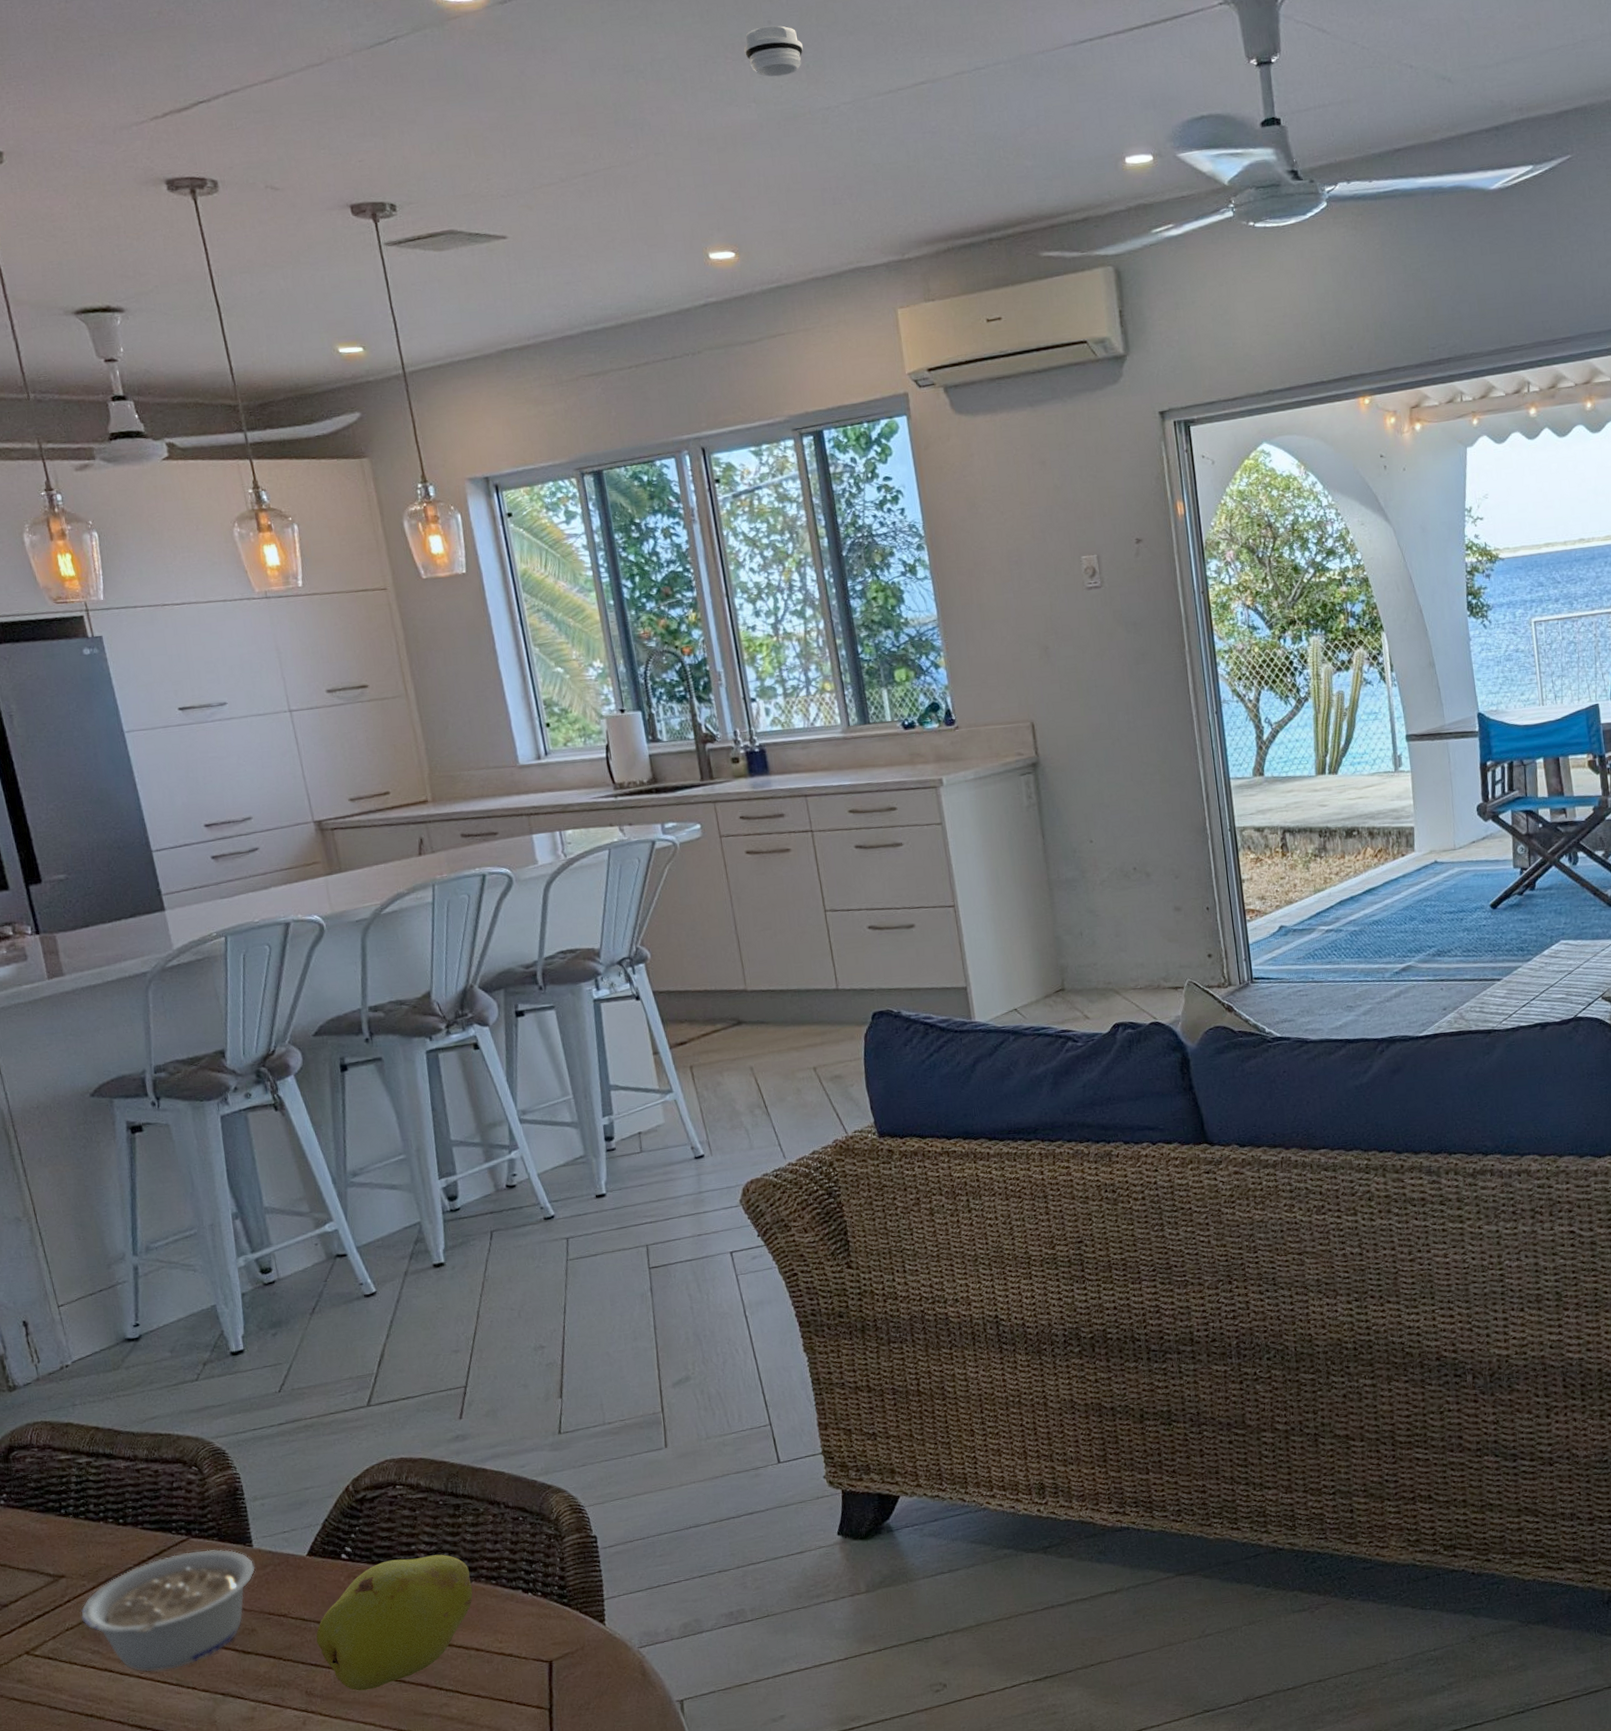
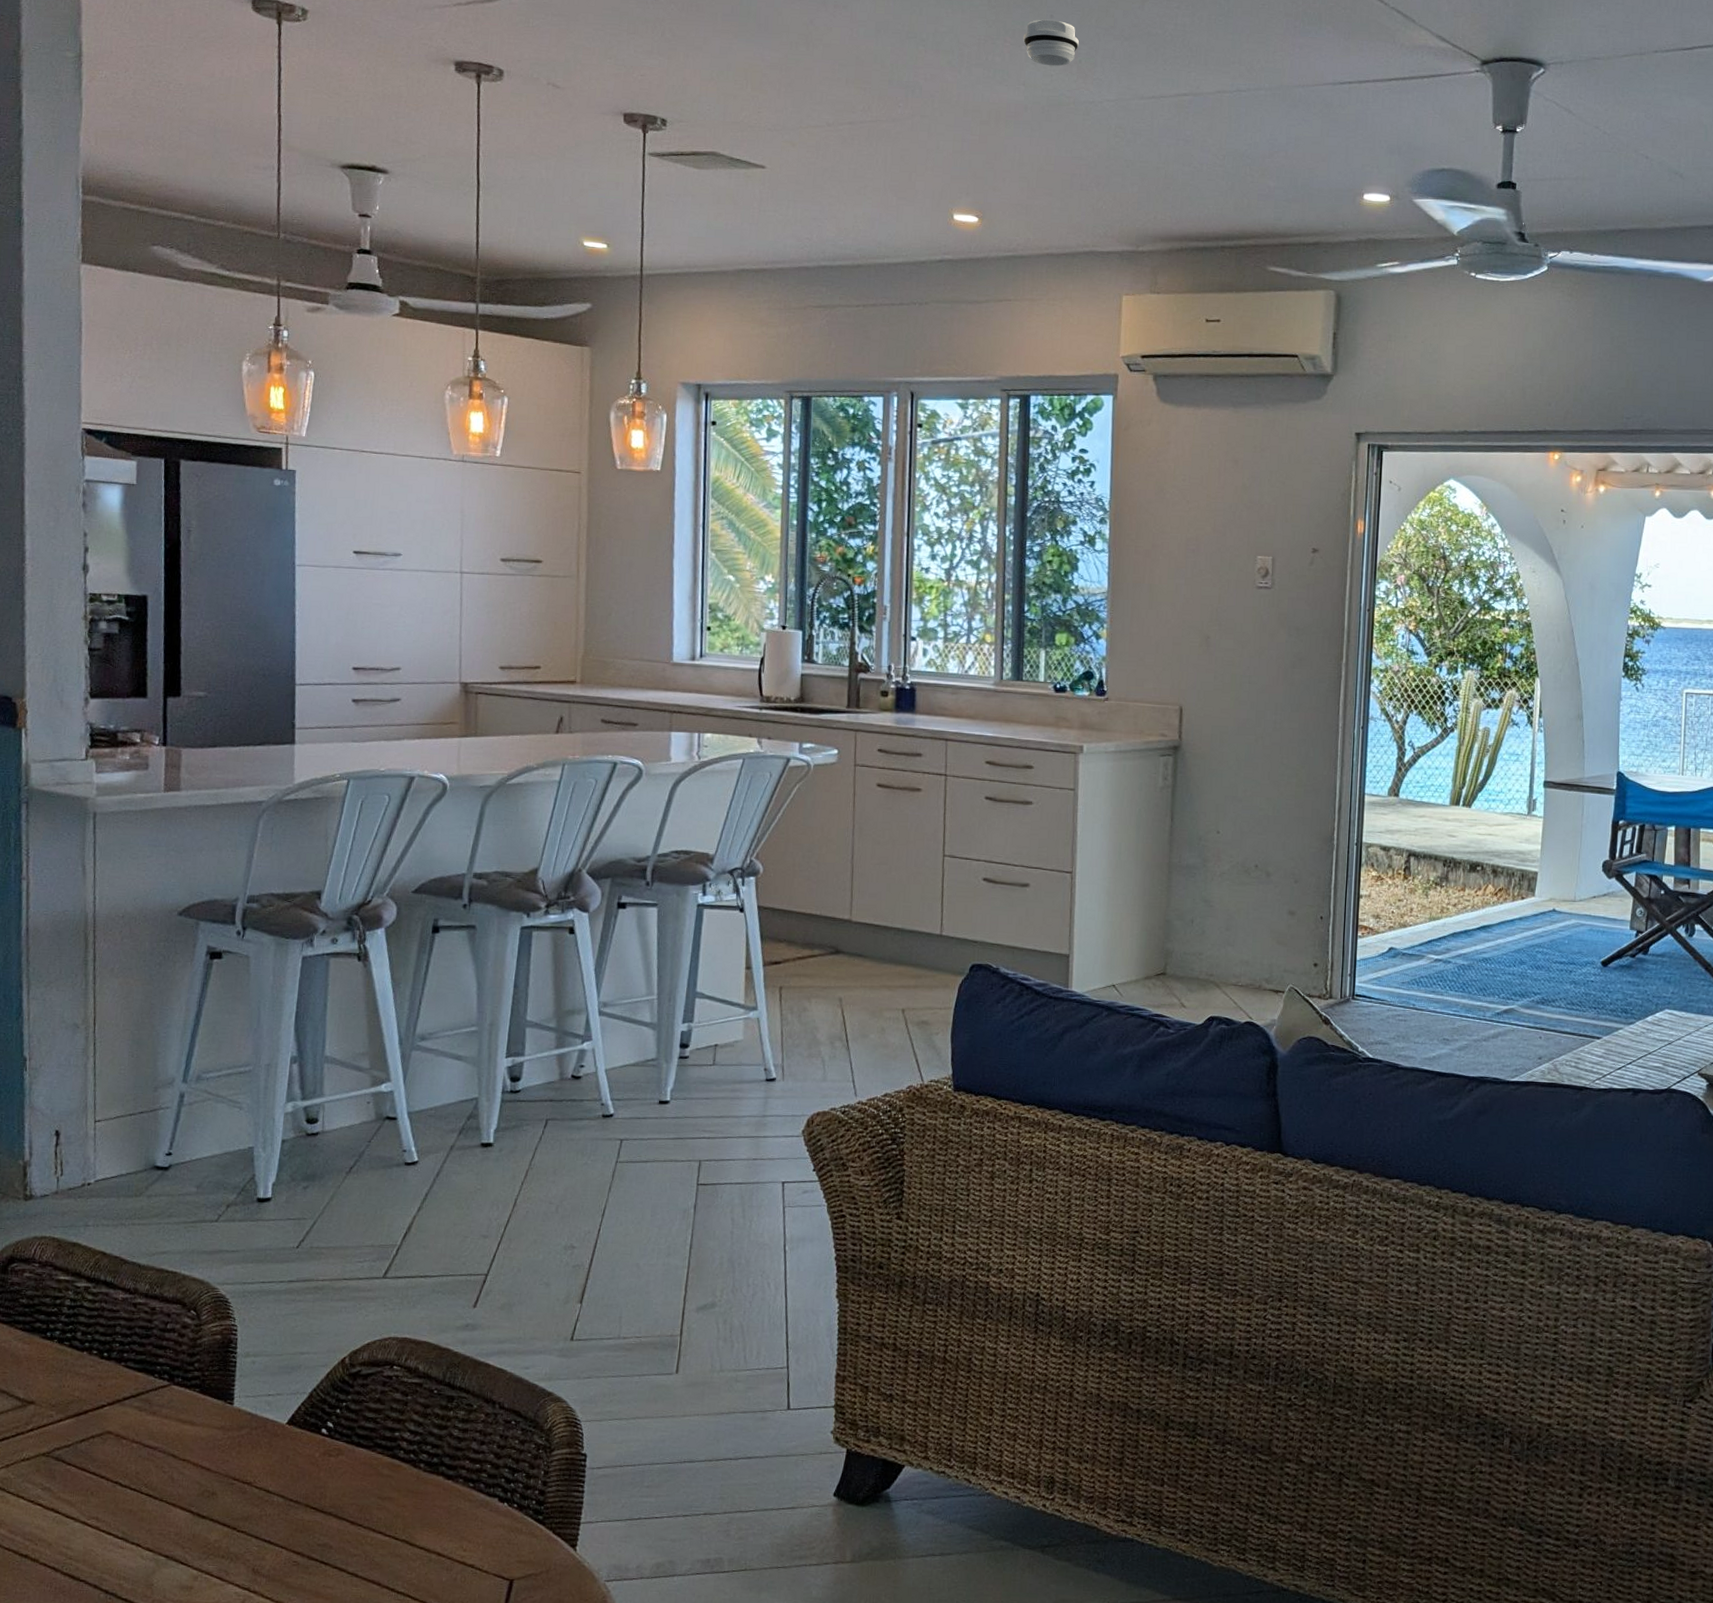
legume: present [81,1549,256,1673] -> none [39,1399,231,1521]
fruit: present [316,1554,475,1691] -> none [276,1443,453,1578]

